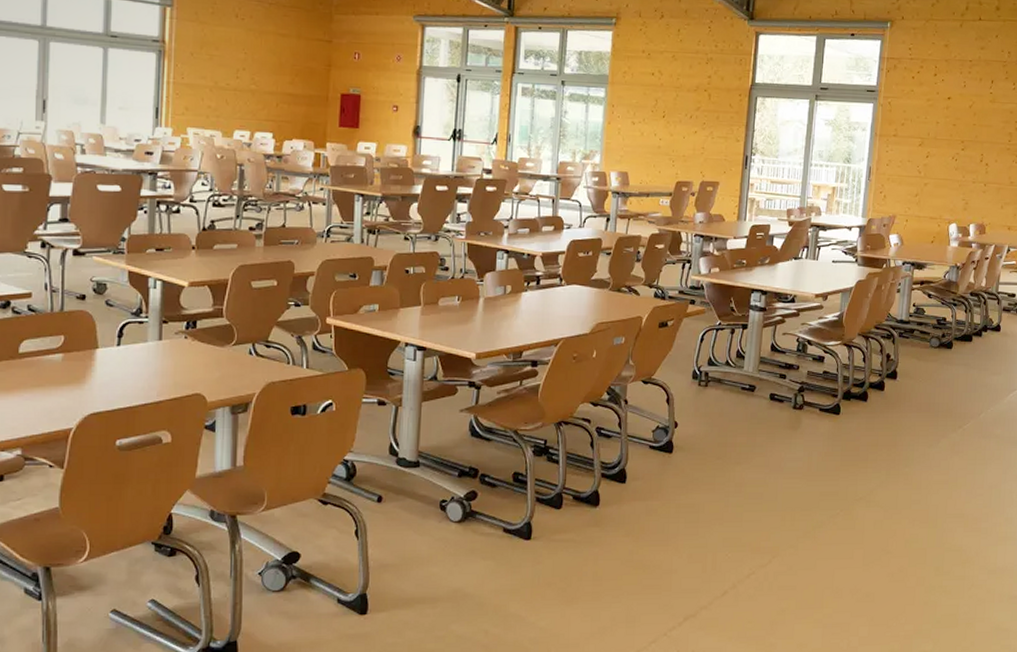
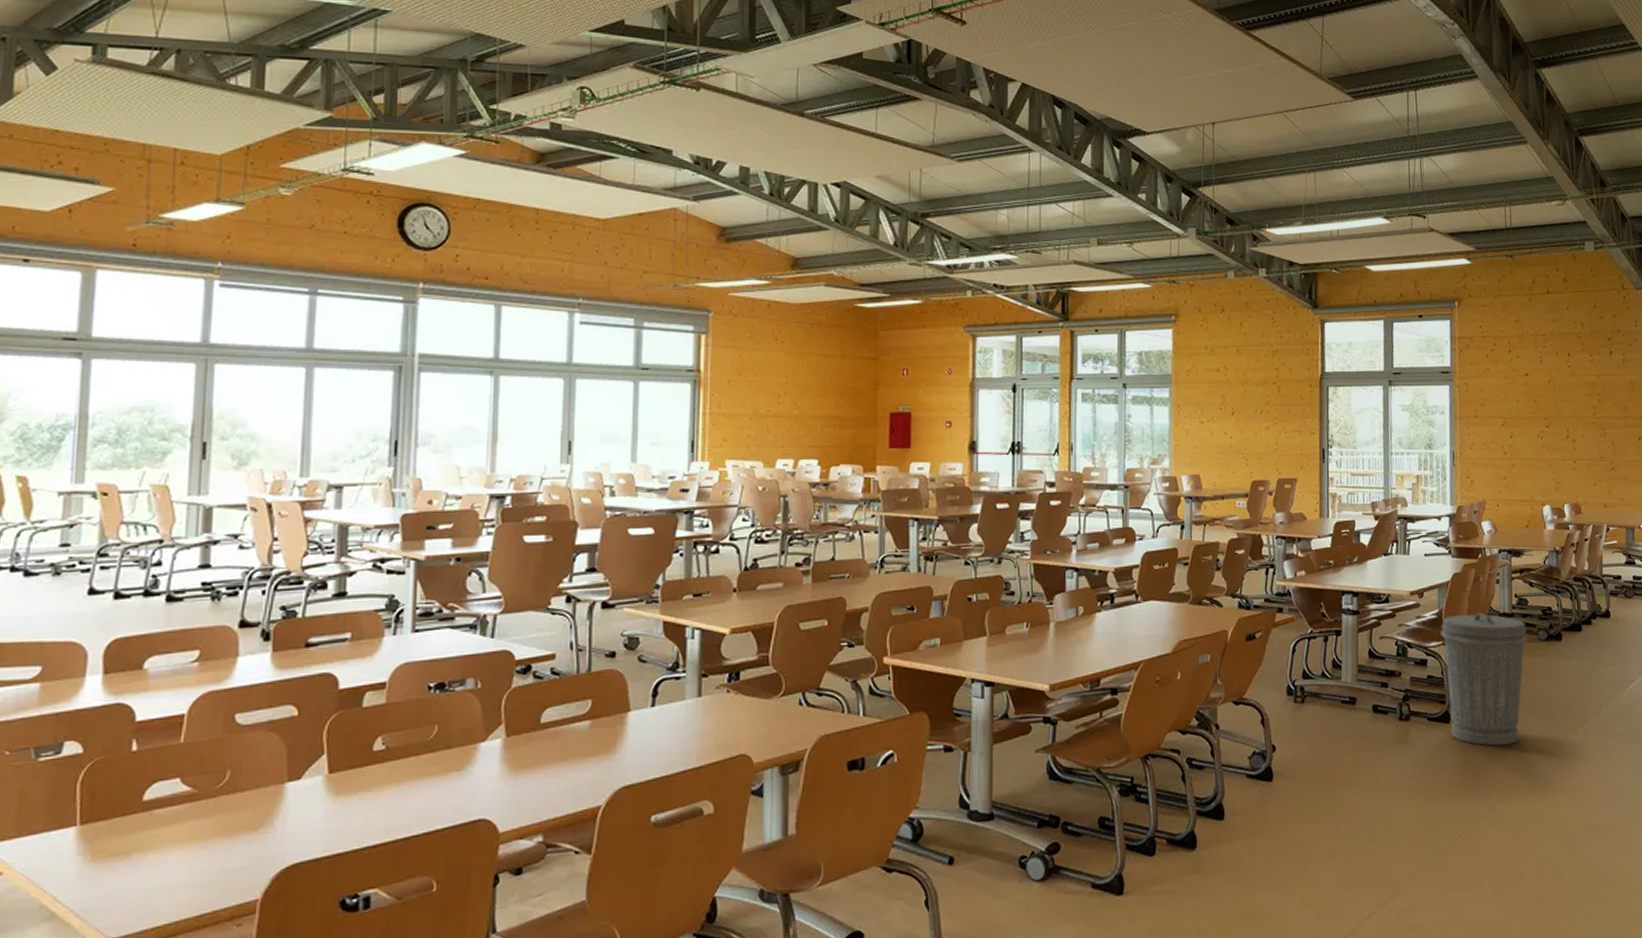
trash can: none [840,318,921,438] -> present [1441,613,1528,746]

